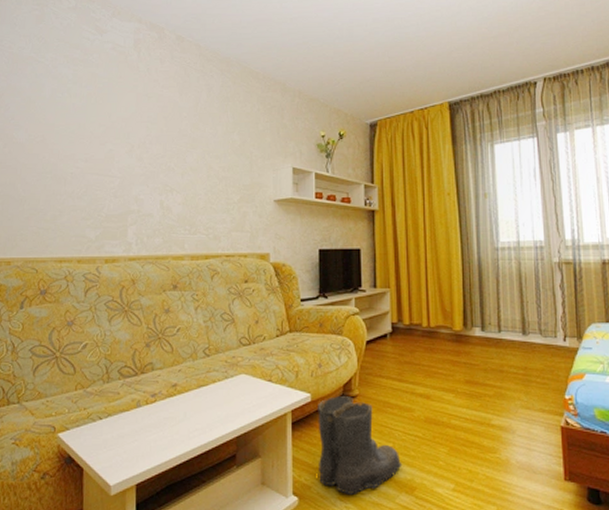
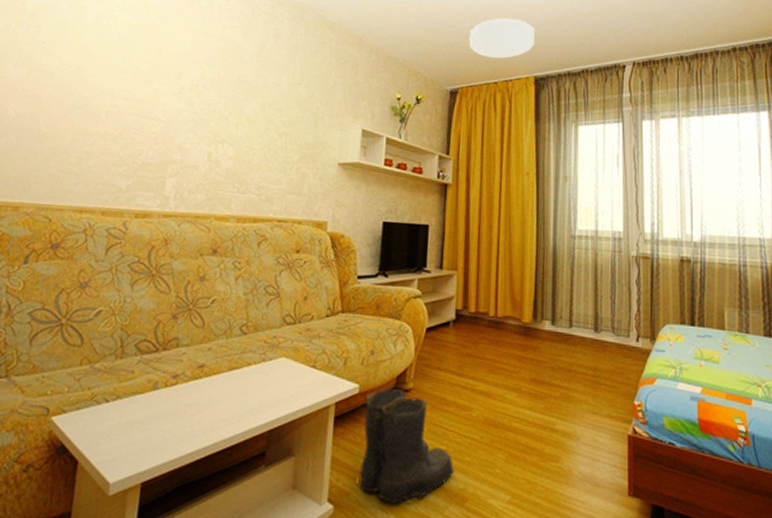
ceiling light: none [383,49,446,89] -> present [469,17,535,59]

